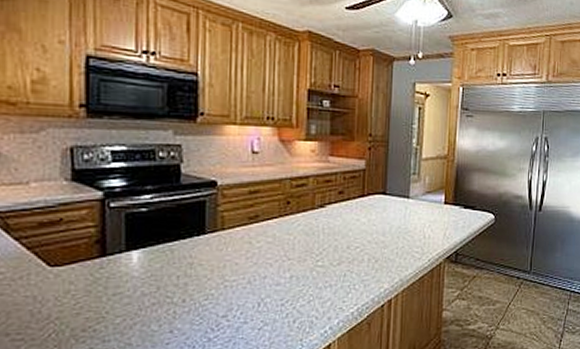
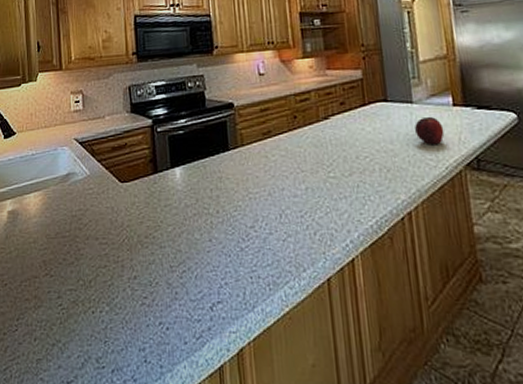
fruit: none [407,211,433,239] -> present [415,116,445,145]

